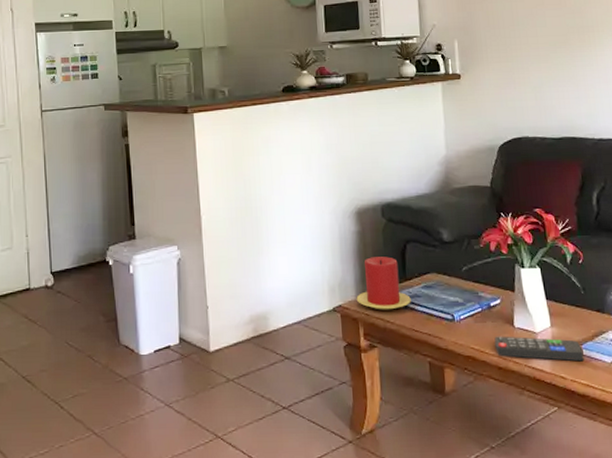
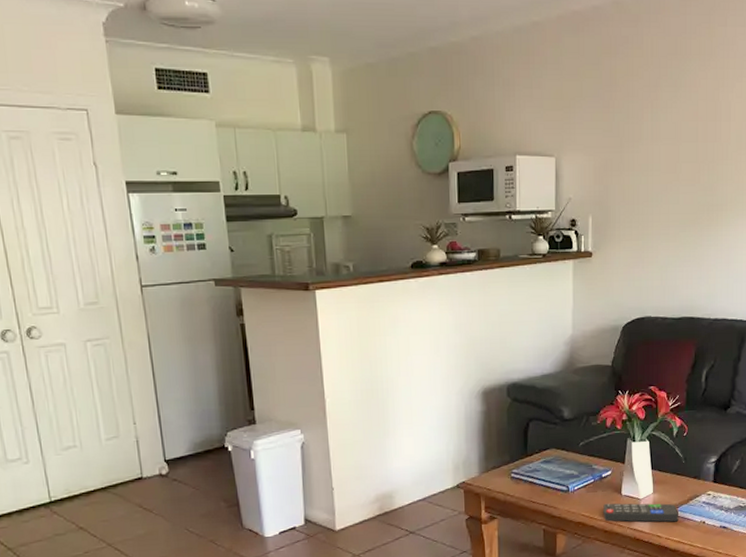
candle: present [356,256,411,310] -> none [479,434,531,485]

